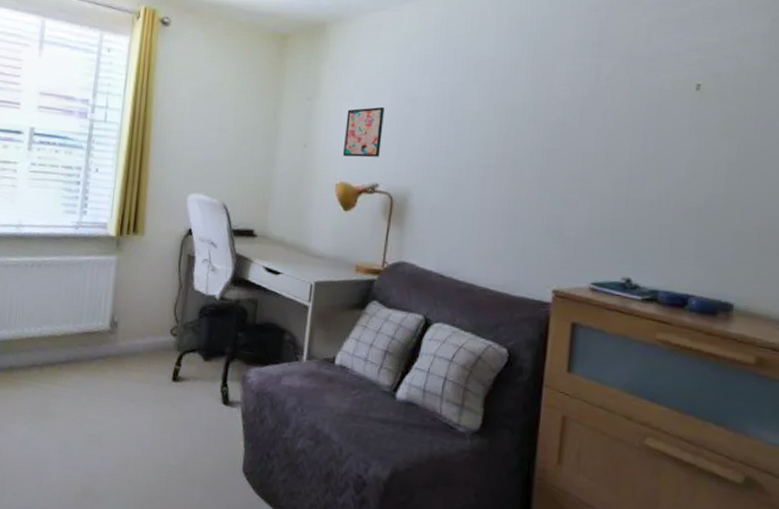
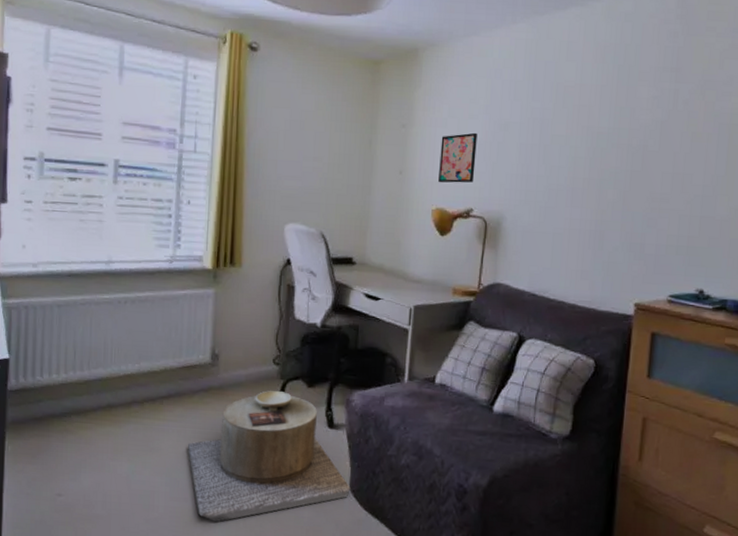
side table: none [82,362,244,496] -> present [187,390,351,523]

